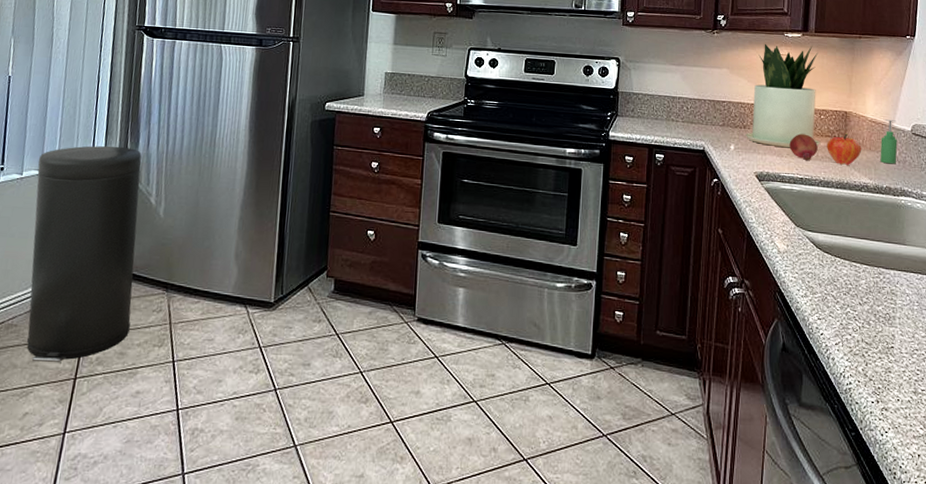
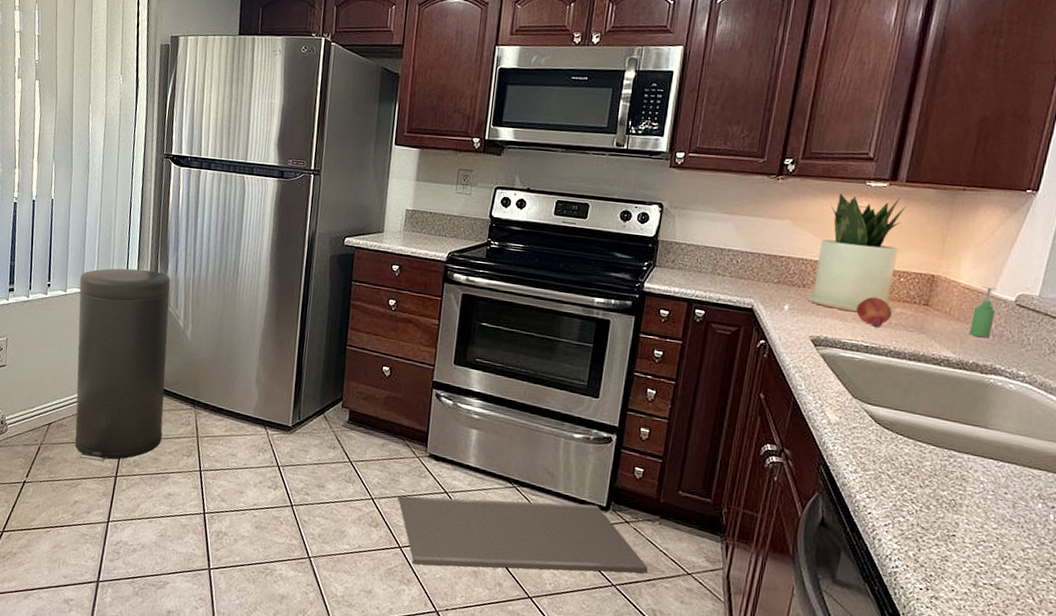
door mat: none [387,354,635,440] -> present [397,496,648,573]
fruit: present [827,133,862,165] -> none [903,299,948,336]

